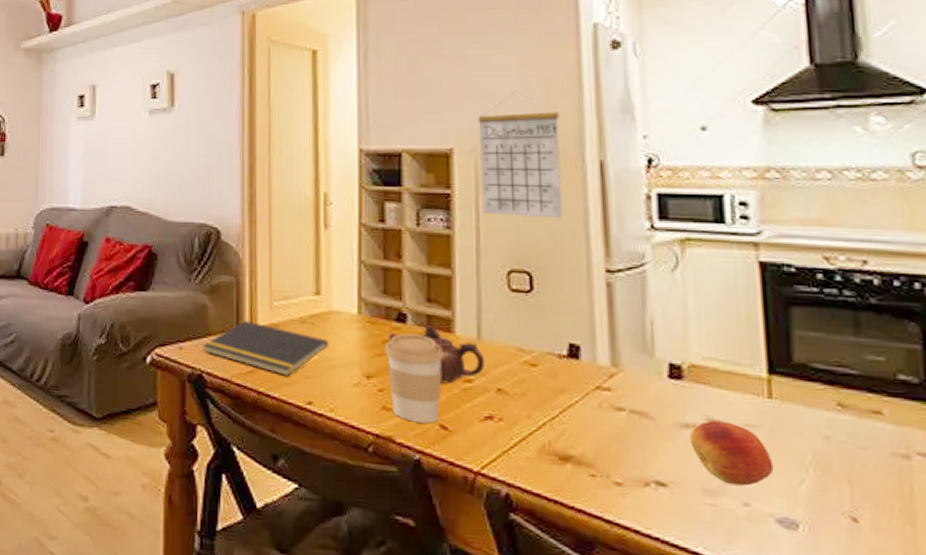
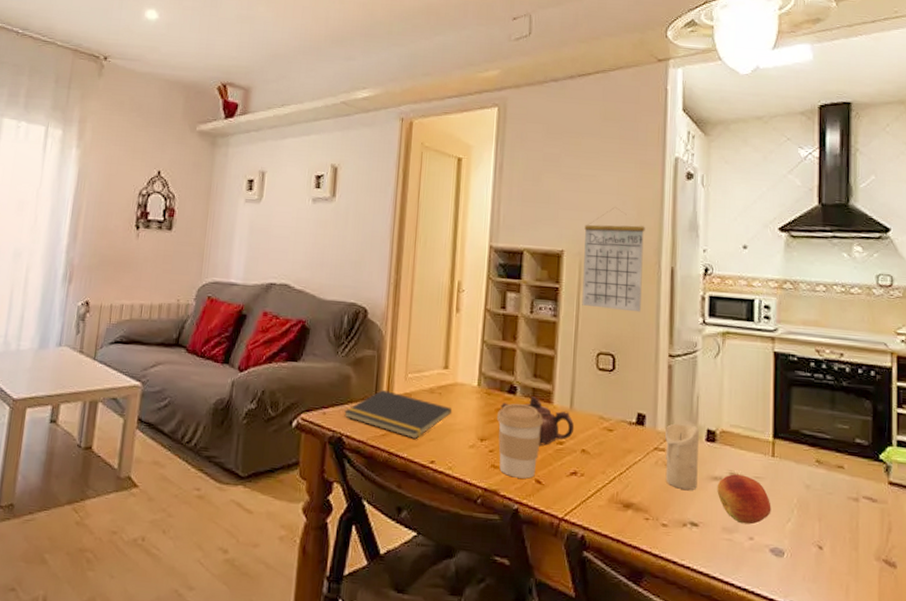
candle: none [610,356,661,440] -> present [665,423,700,490]

